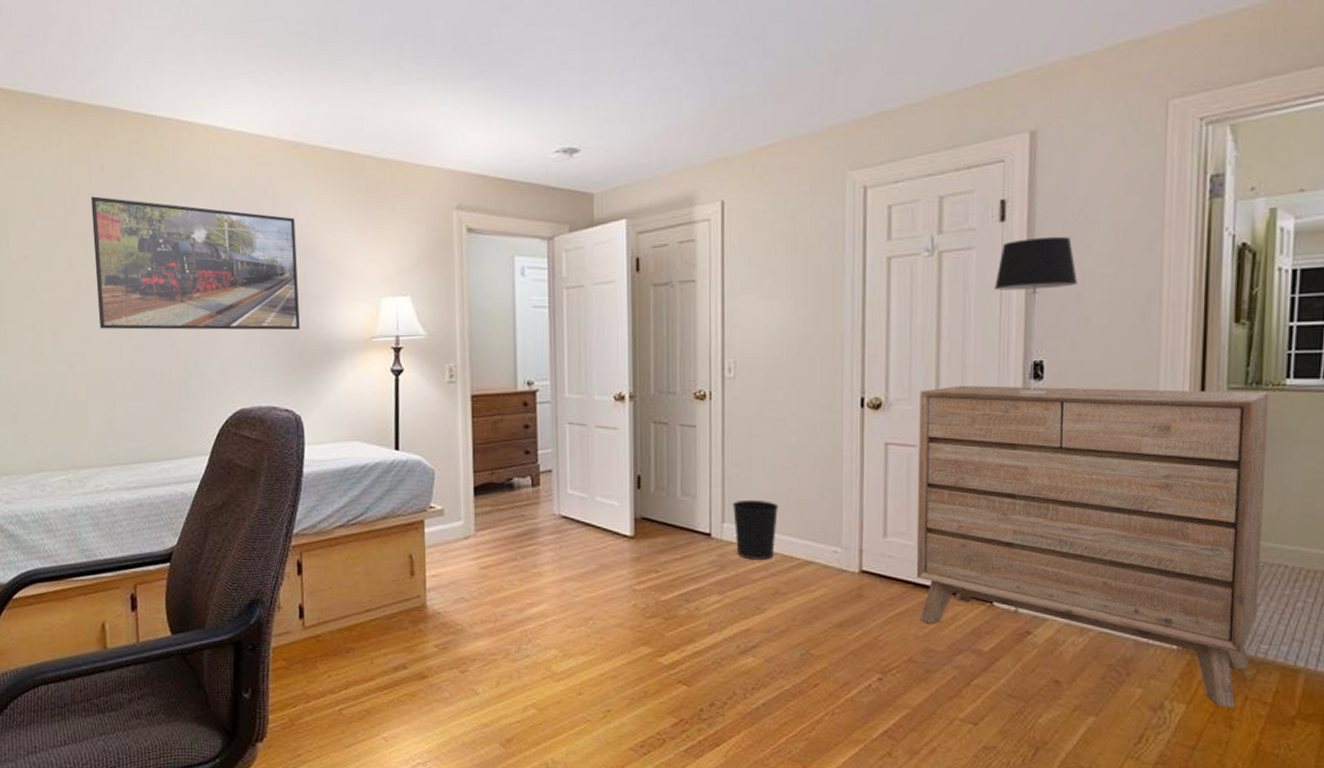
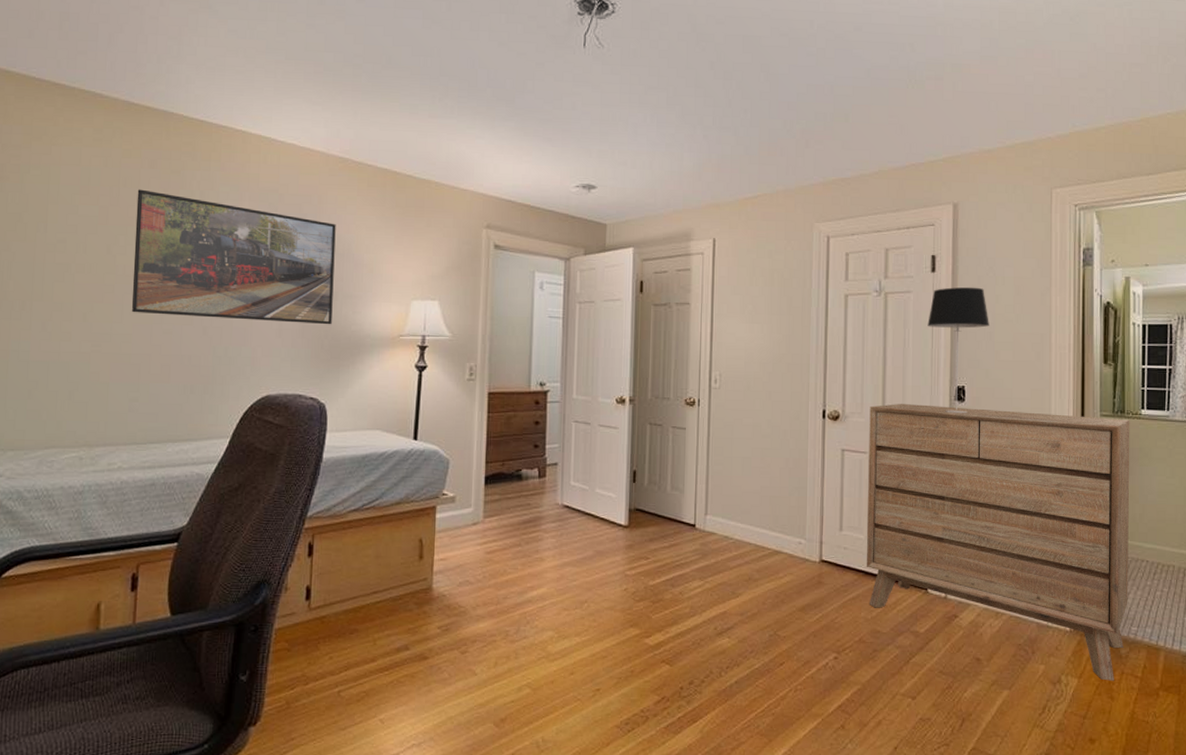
wastebasket: present [732,499,779,560] -> none [714,495,754,549]

